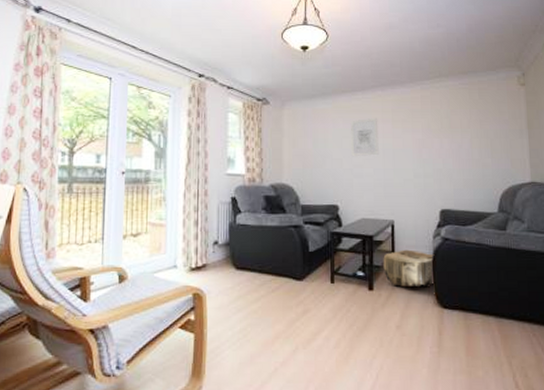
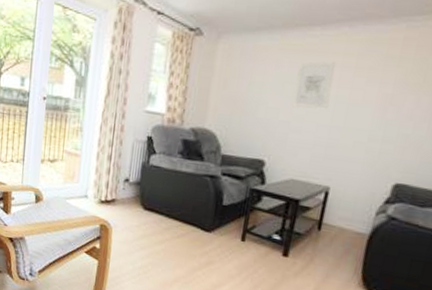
pouf: present [383,249,436,288] -> none [304,221,373,267]

